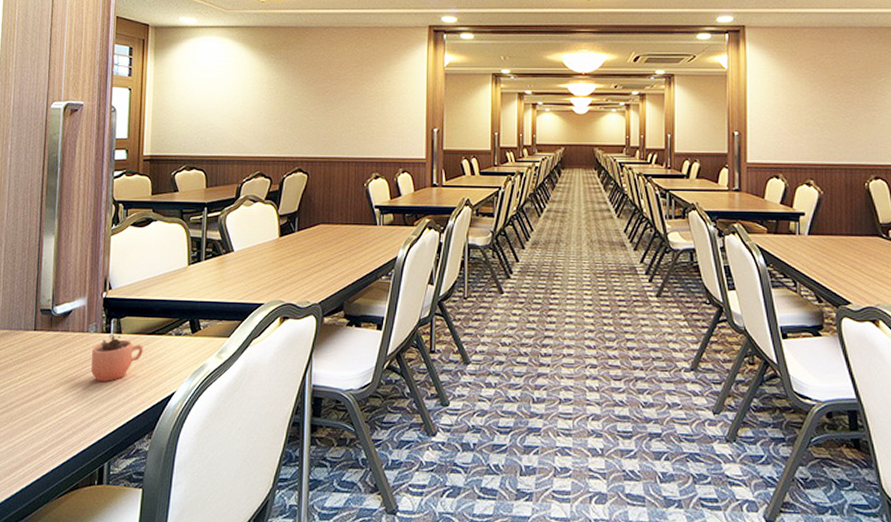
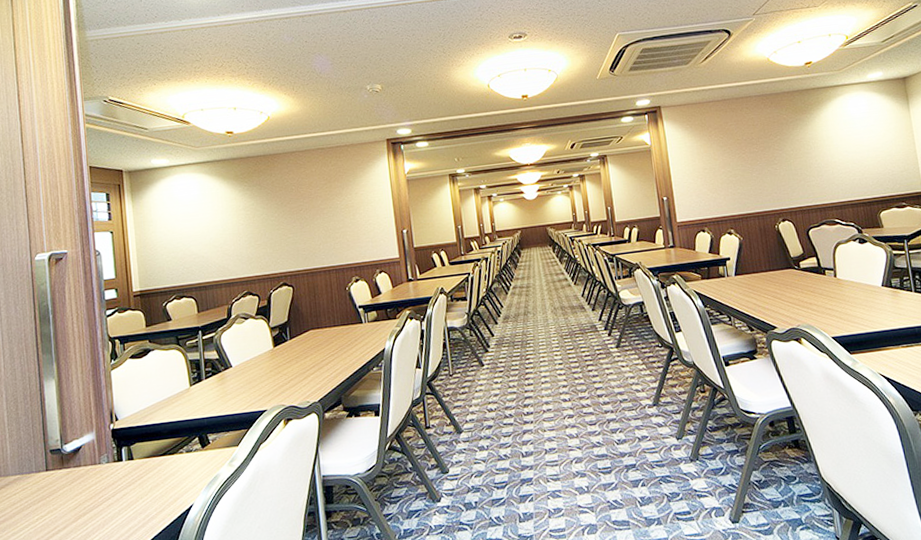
cocoa: present [91,319,143,383] -> none [106,446,157,508]

